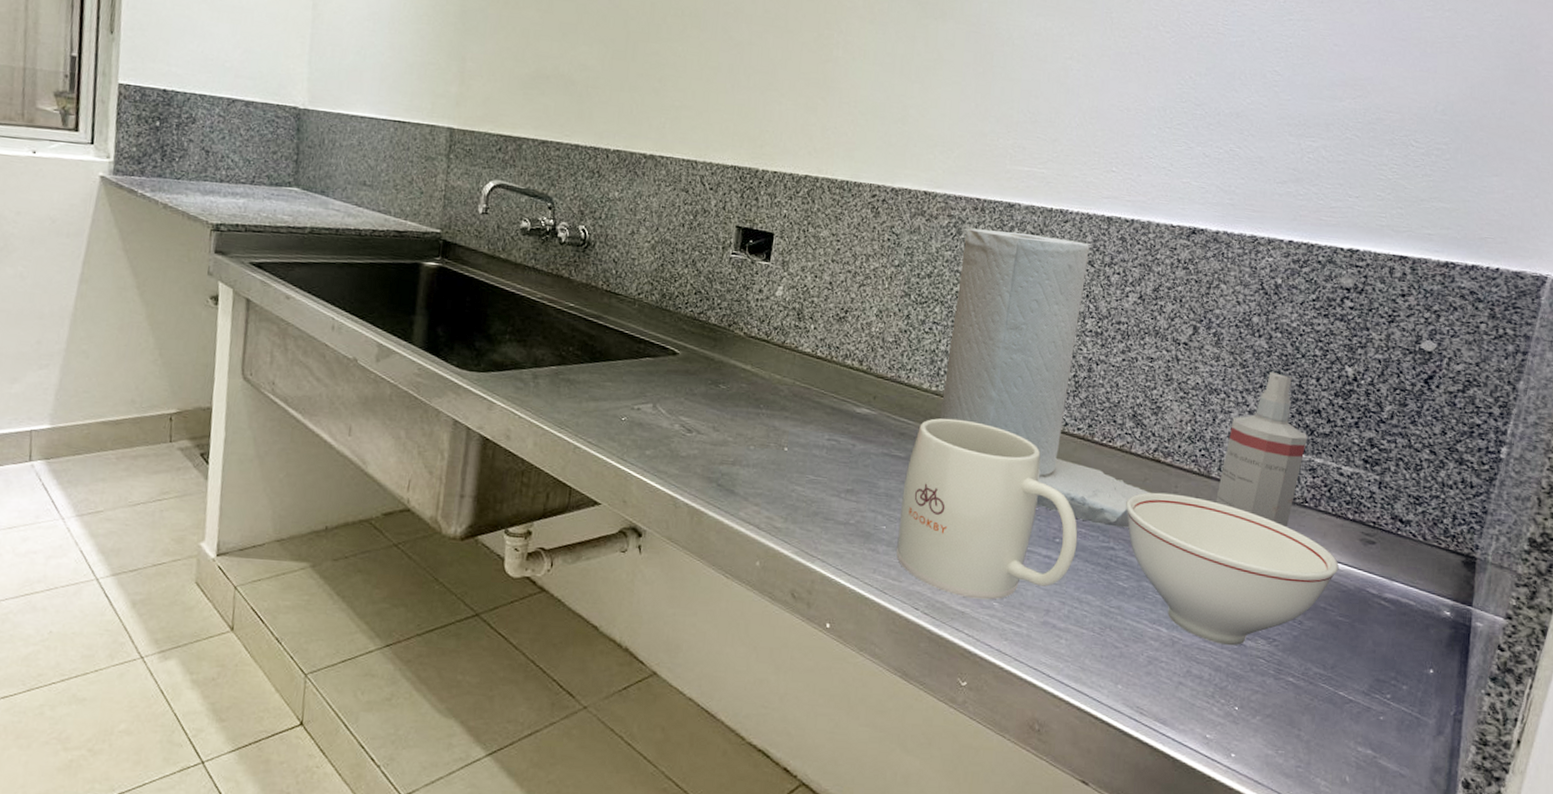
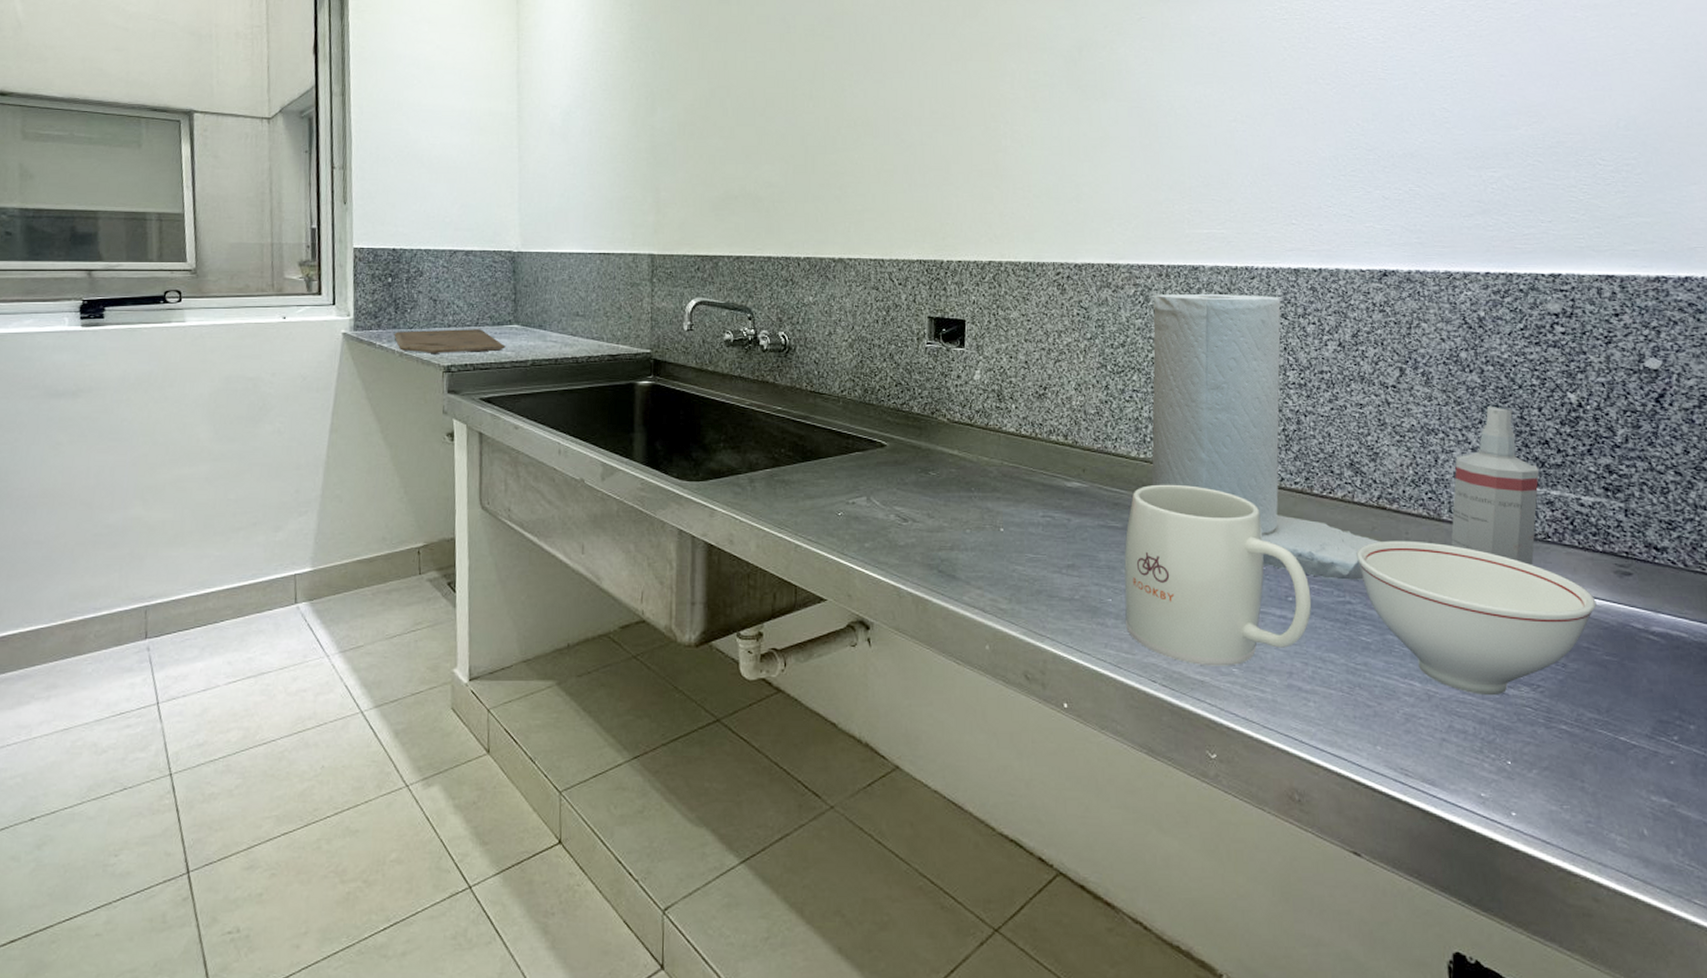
cutting board: none [158,181,283,214] -> present [394,329,506,353]

